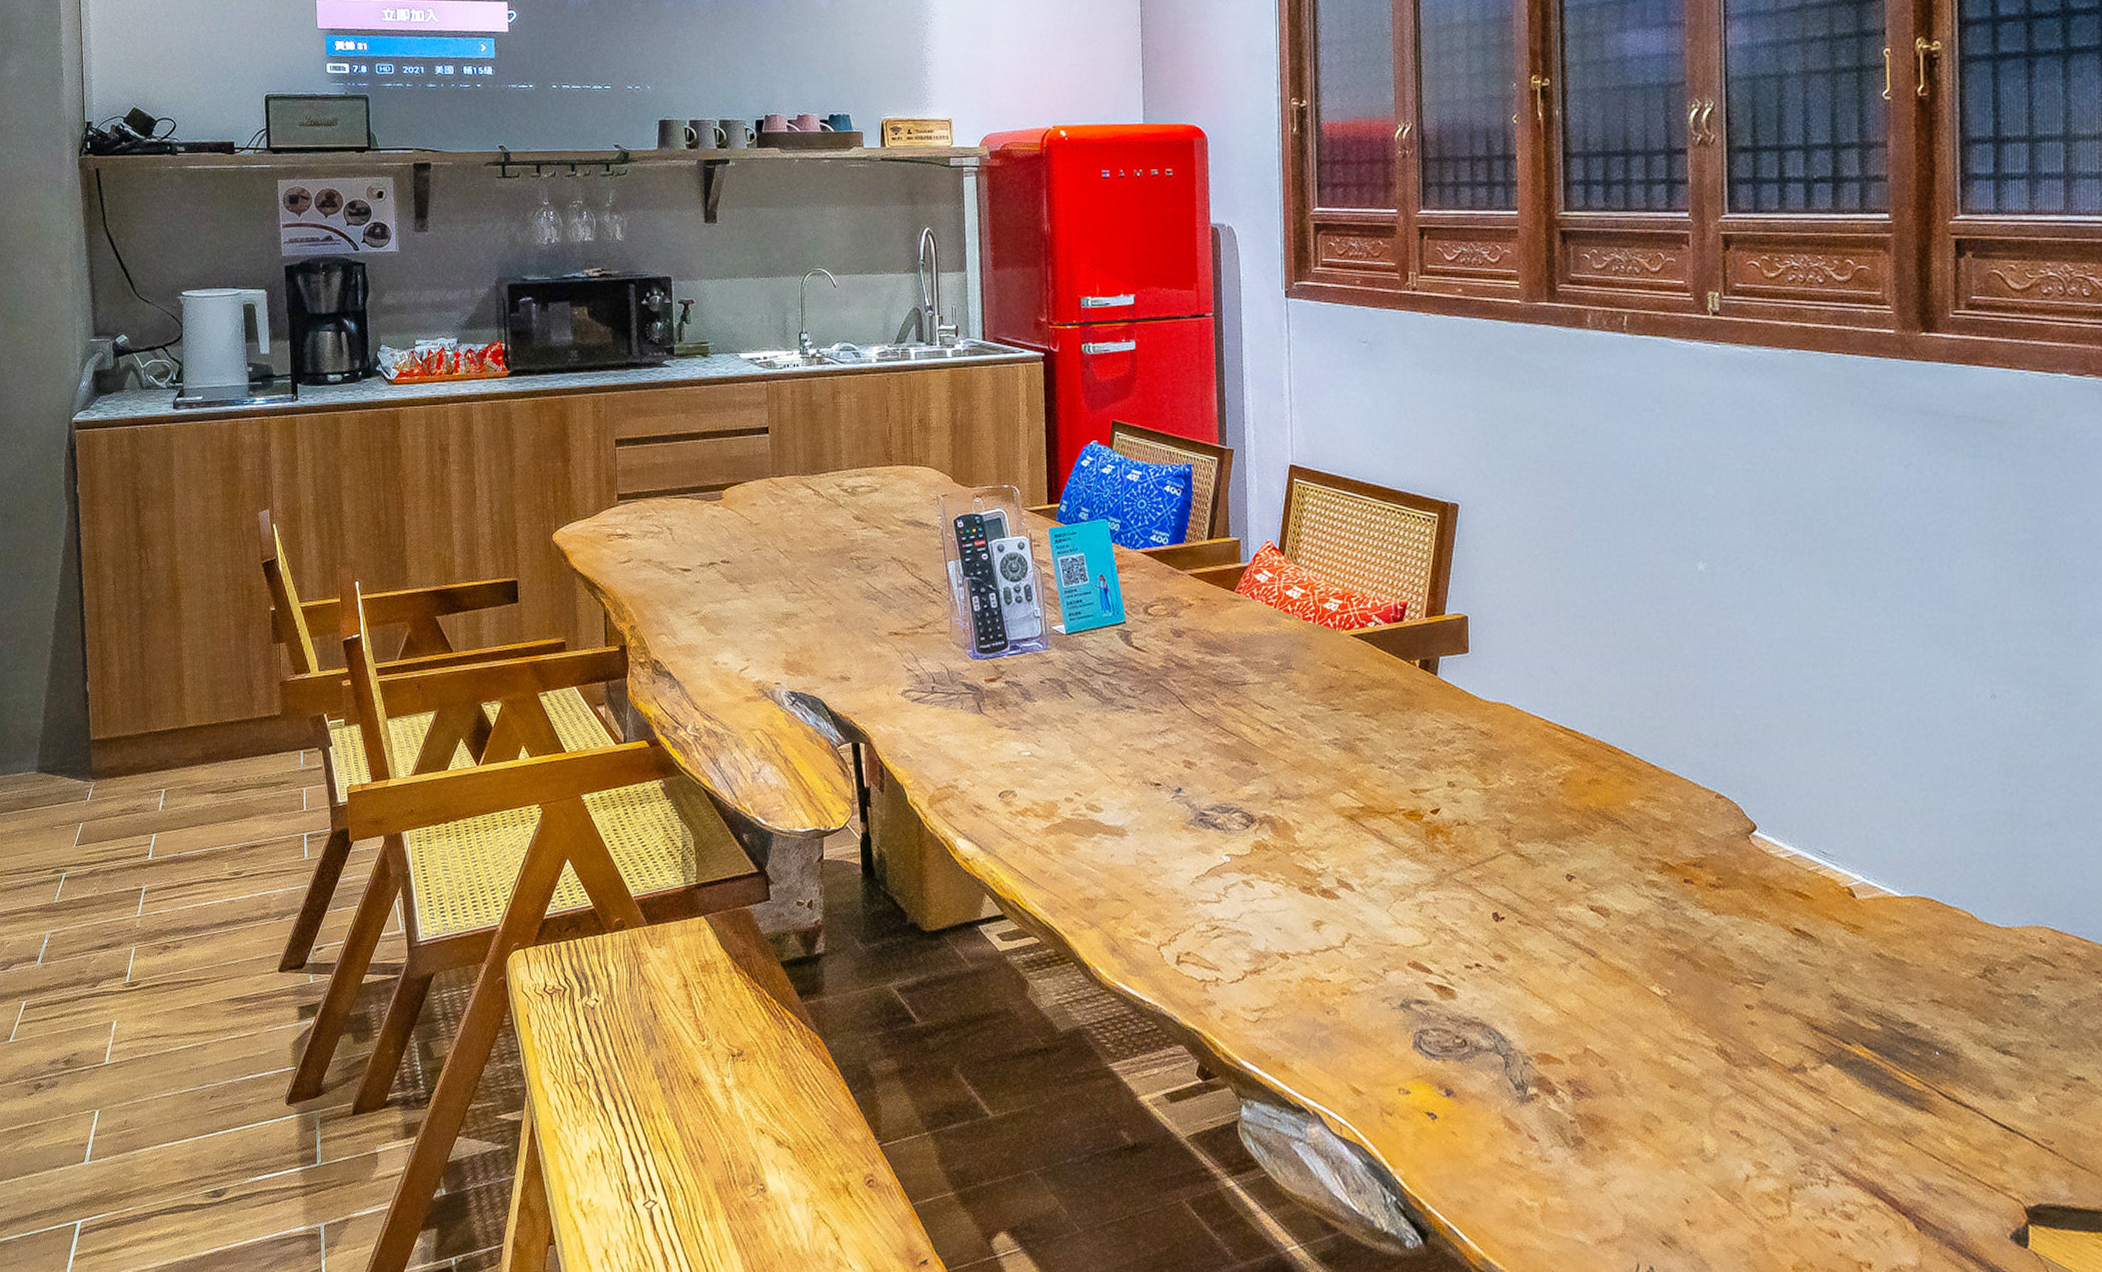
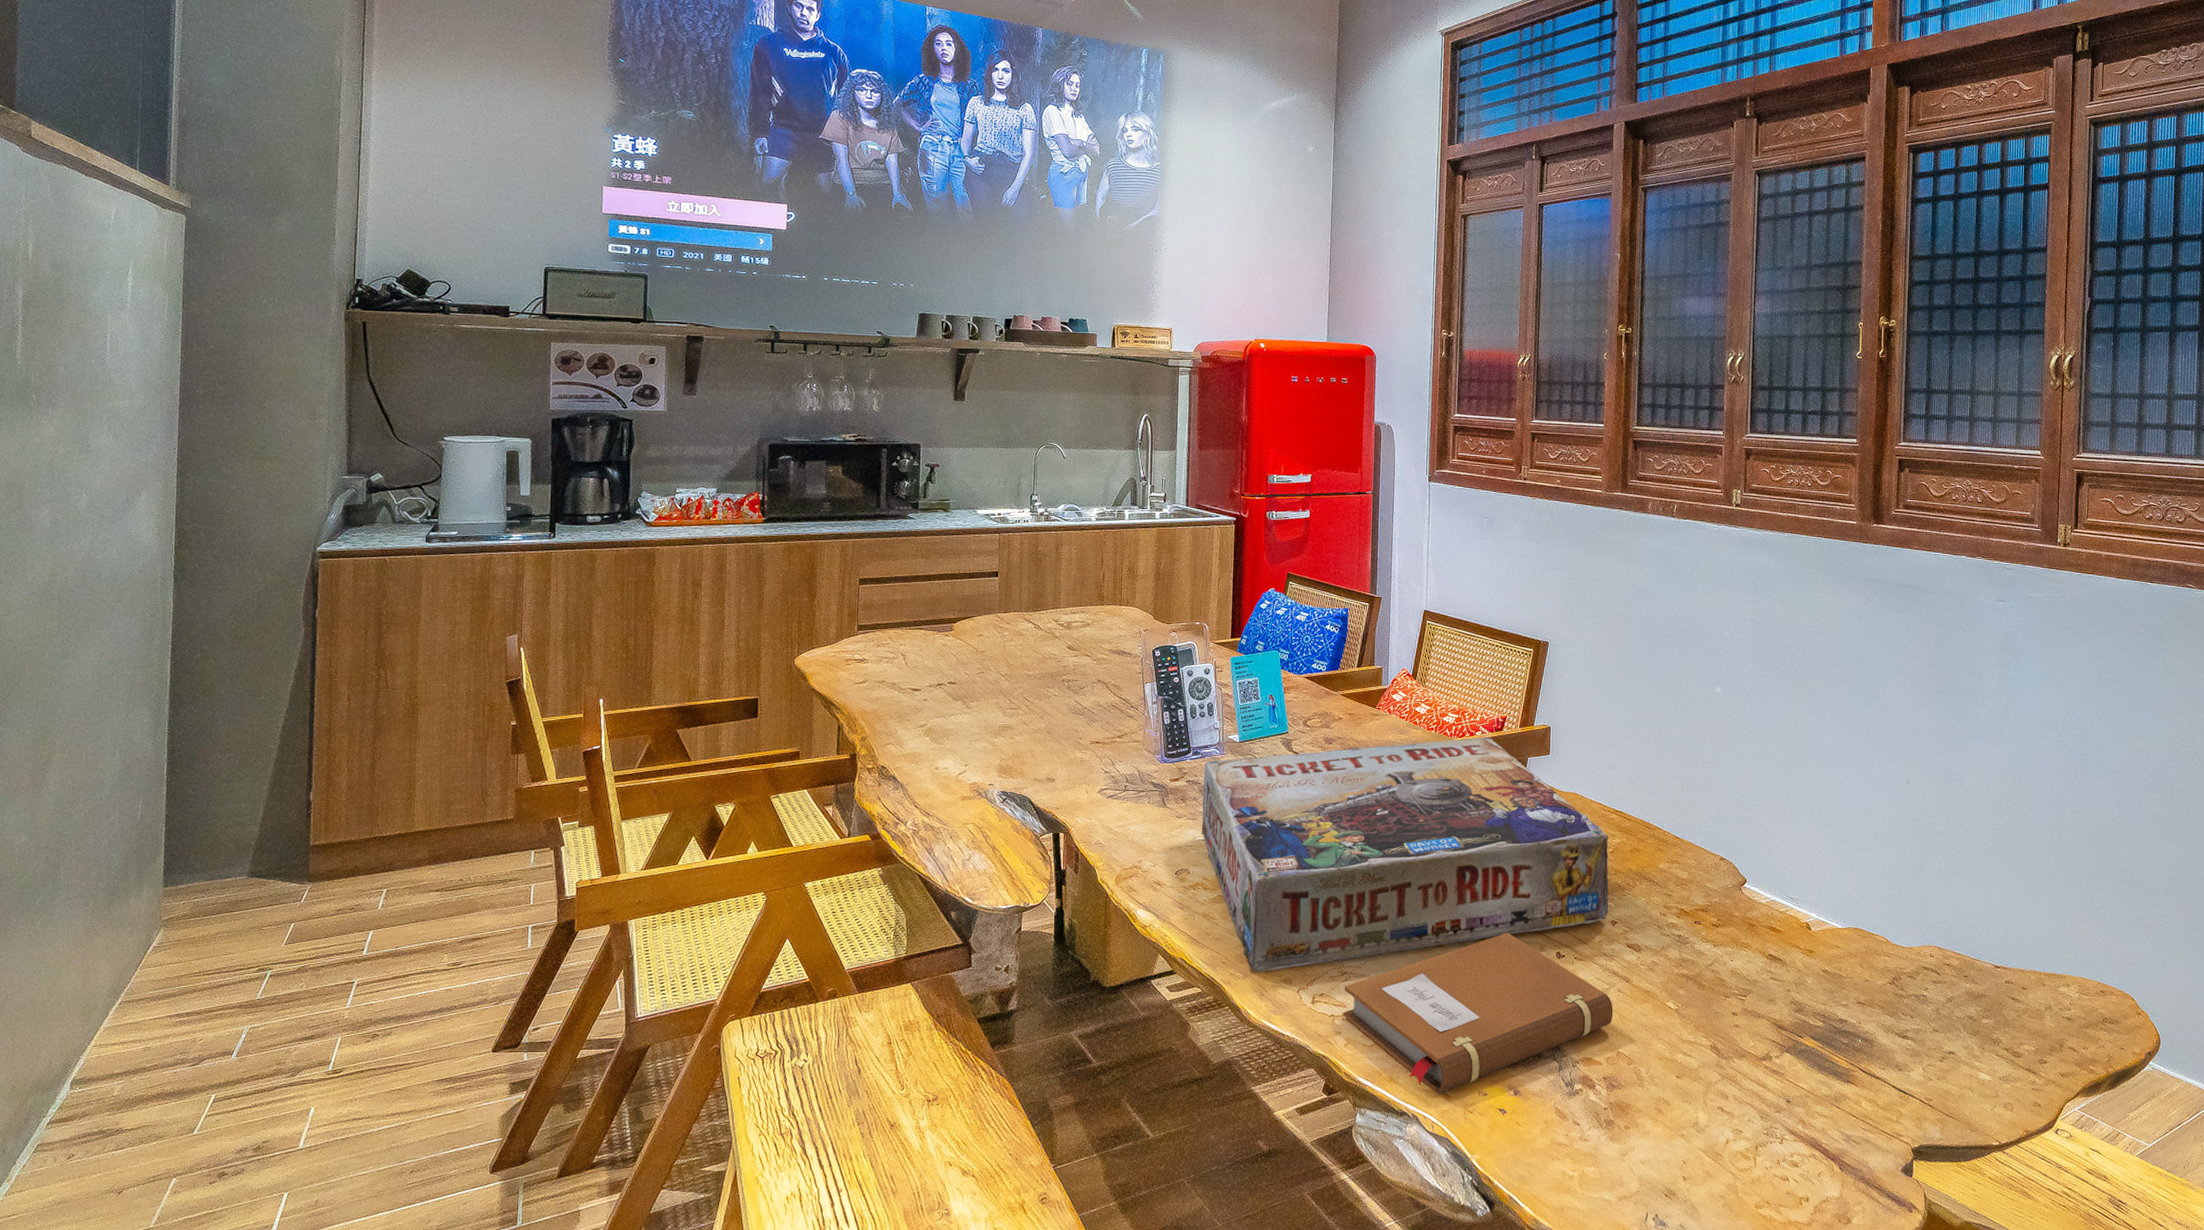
board game: none [1025,629,1561,922] -> present [1201,737,1609,972]
notebook: none [1216,884,1576,1088] -> present [1343,932,1614,1093]

